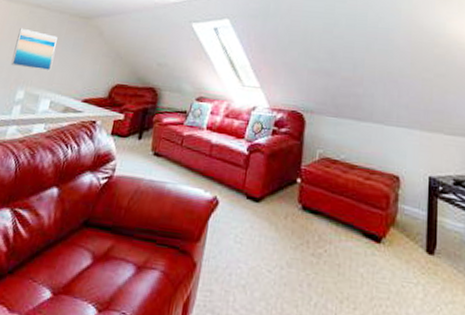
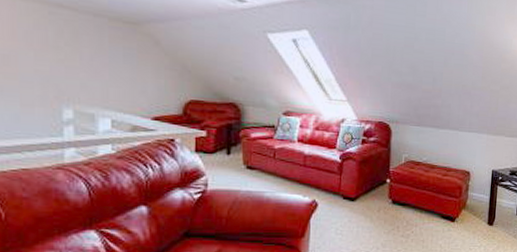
wall art: present [10,27,58,71] -> none [41,33,102,87]

